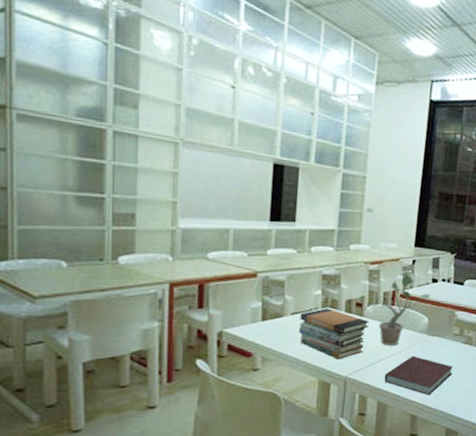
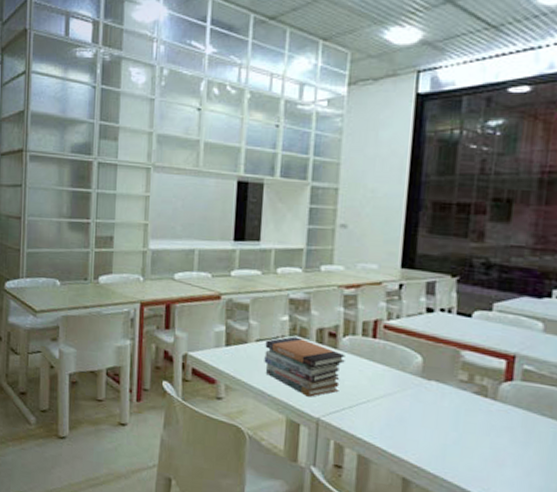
potted plant: present [367,273,431,346] -> none [342,299,425,388]
notebook: present [384,356,453,396] -> none [365,402,461,457]

